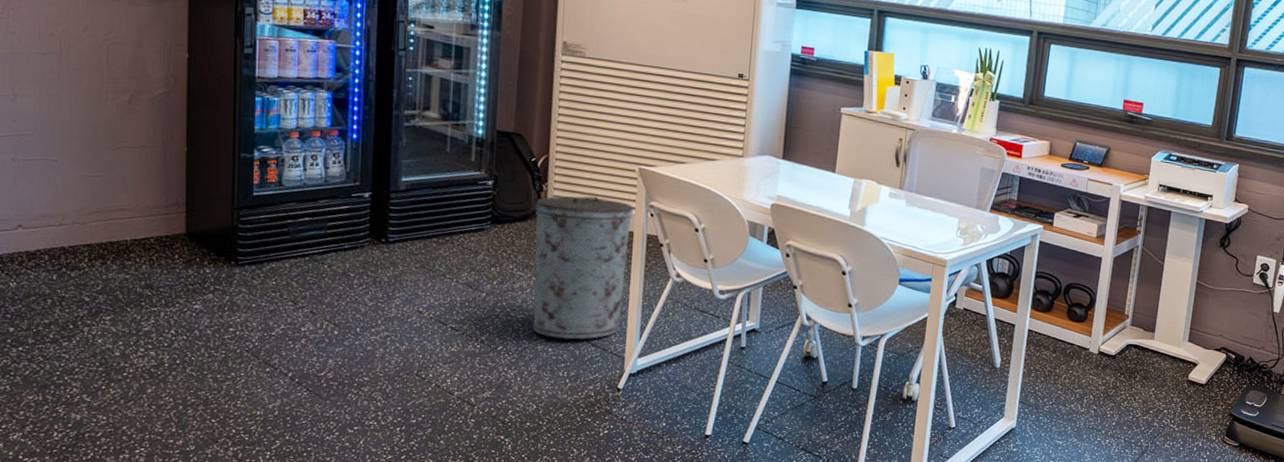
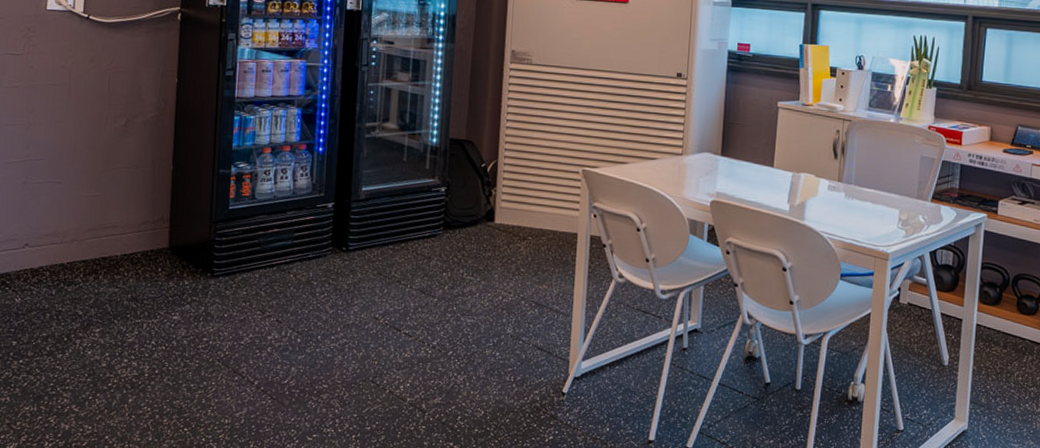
trash can: present [532,196,634,340] -> none [481,199,578,344]

